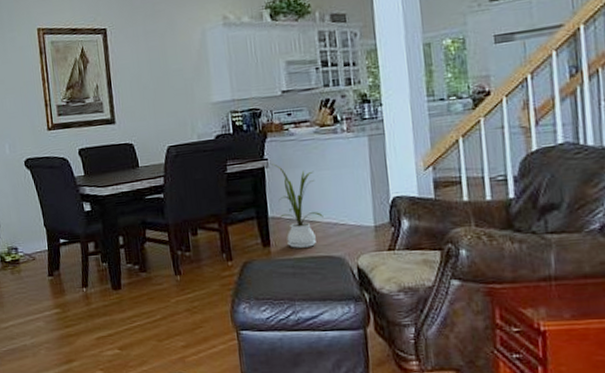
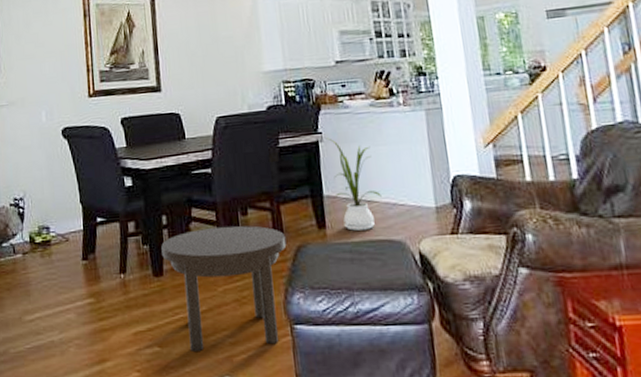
side table: none [119,245,234,354] -> present [161,226,287,353]

